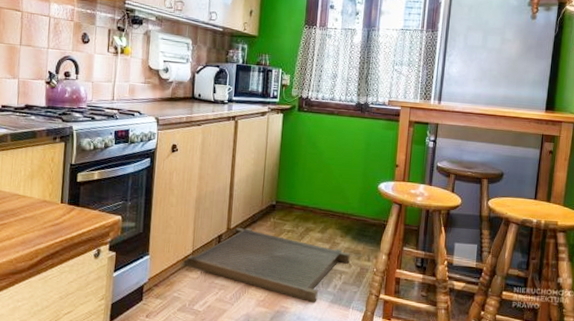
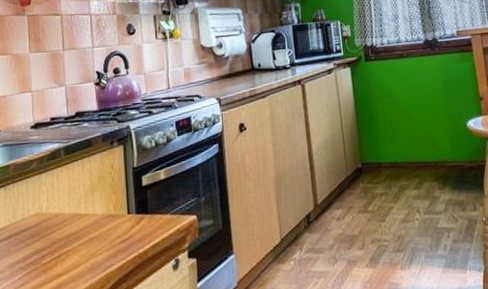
door mat: present [182,227,350,303] -> none [271,199,455,272]

